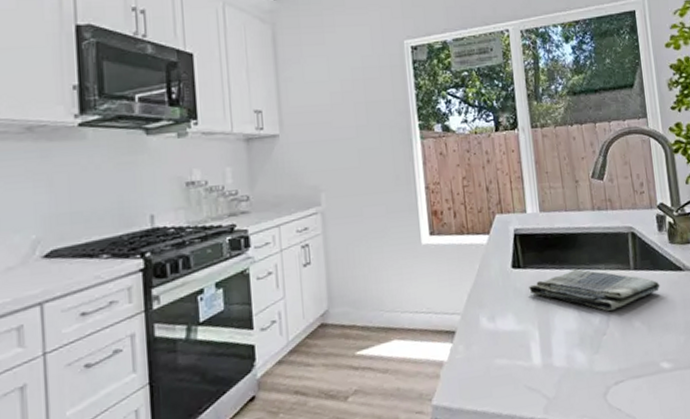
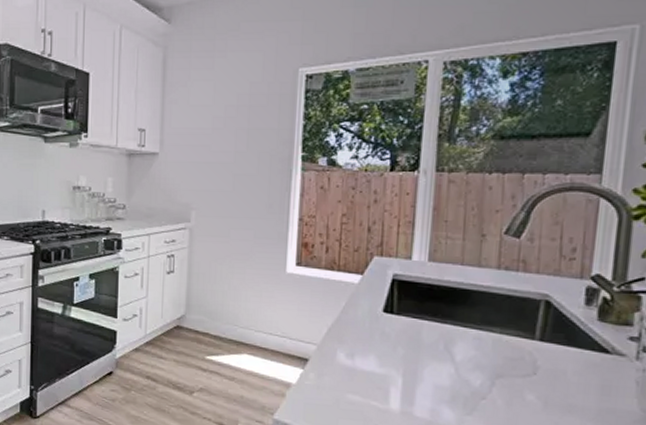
dish towel: present [529,268,660,311] -> none [399,326,572,377]

